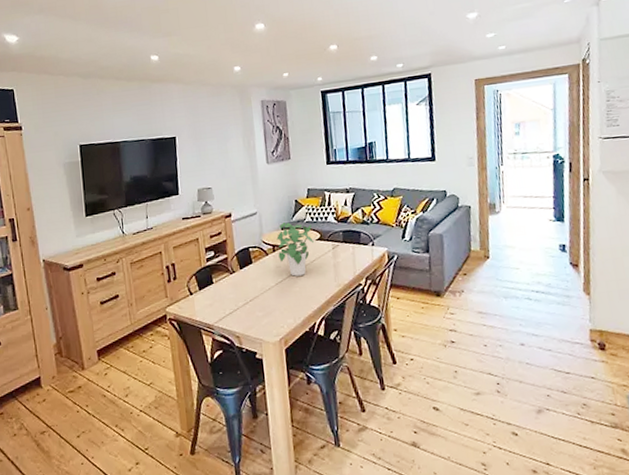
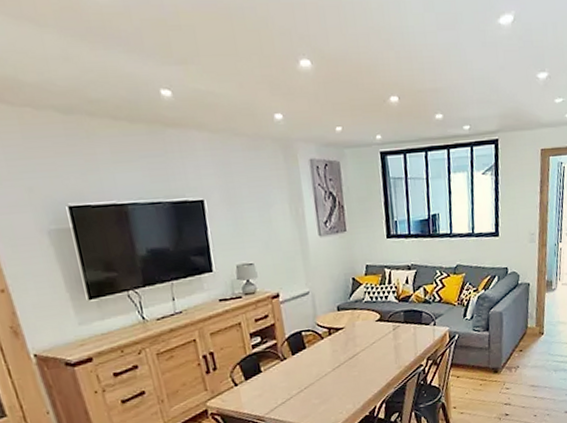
potted plant: present [276,222,314,276] -> none [332,302,373,360]

